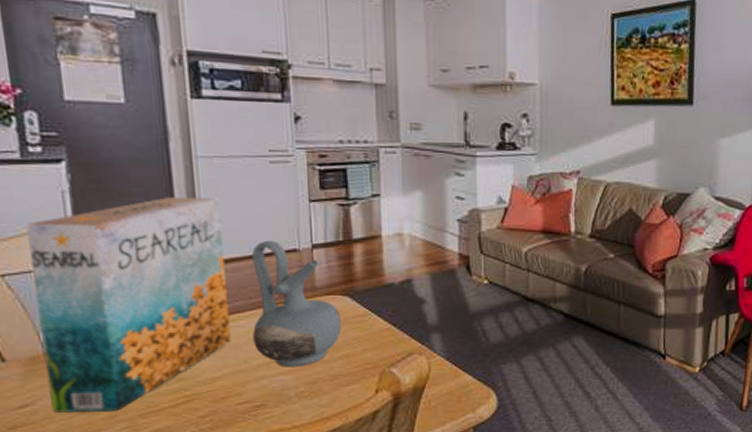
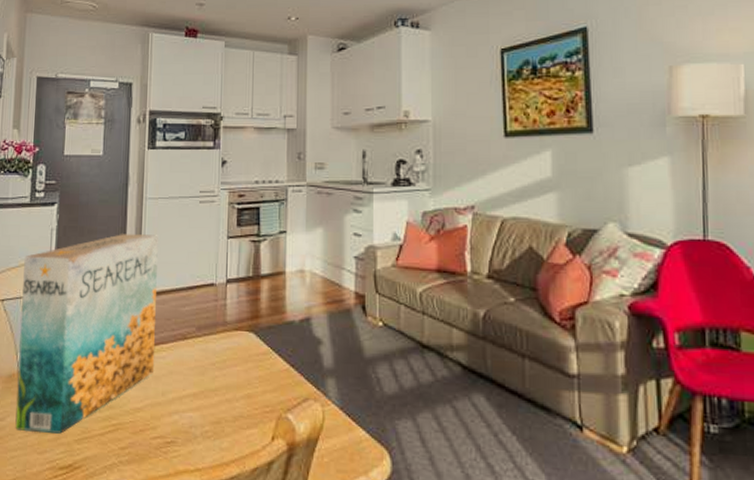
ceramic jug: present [252,240,341,367] -> none [171,274,246,404]

